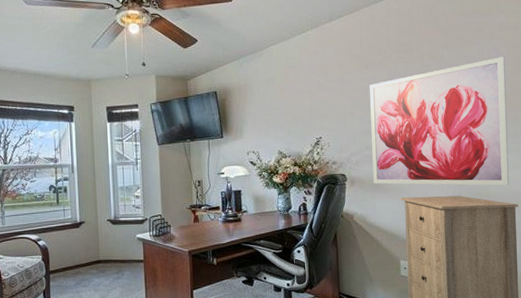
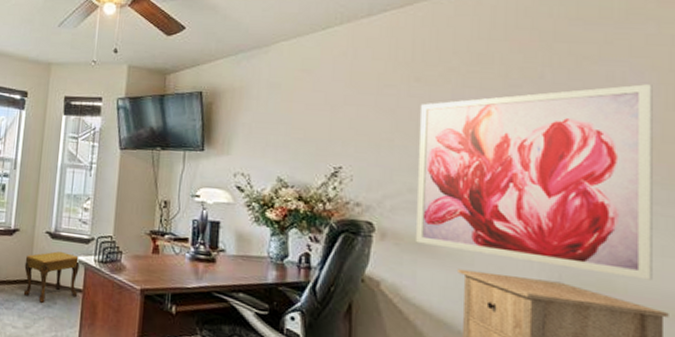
footstool: none [93,234,141,276] -> present [23,251,80,303]

